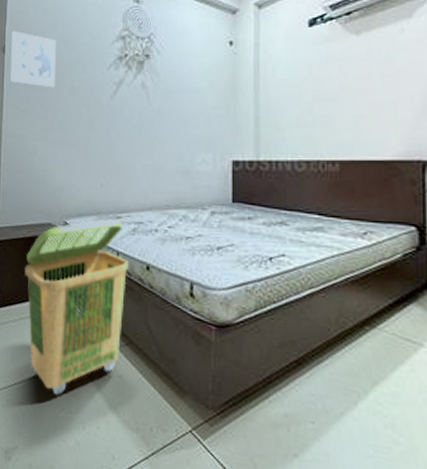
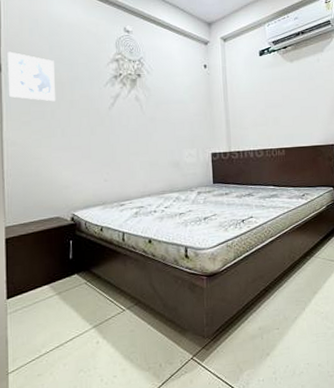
laundry basket: present [25,219,129,396] -> none [36,207,133,360]

